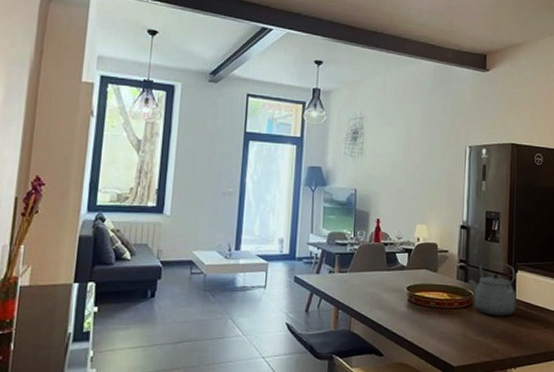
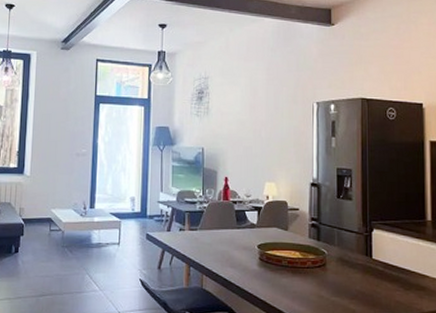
tea kettle: present [468,261,516,316] -> none [321,219,373,277]

